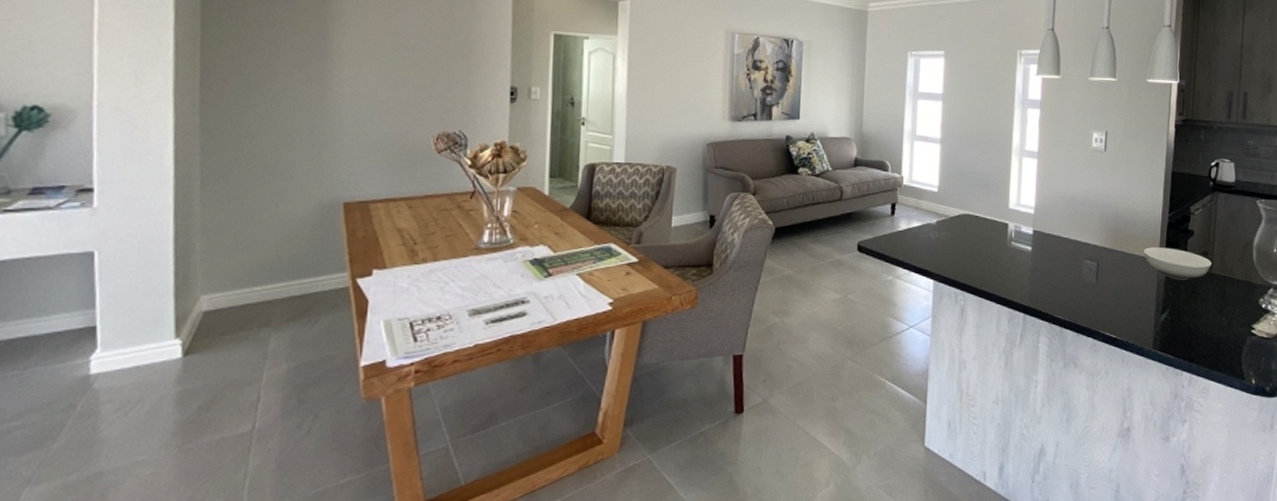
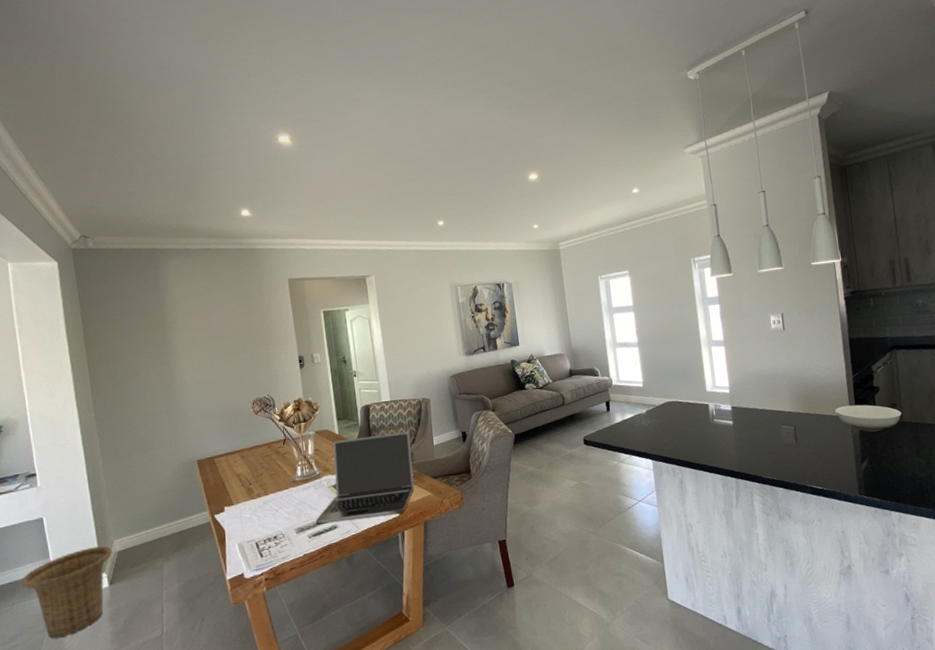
basket: none [43,301,195,422] -> present [21,546,112,639]
laptop: none [498,203,642,308] -> present [315,431,414,525]
kettle: present [1207,158,1236,191] -> none [882,319,912,348]

